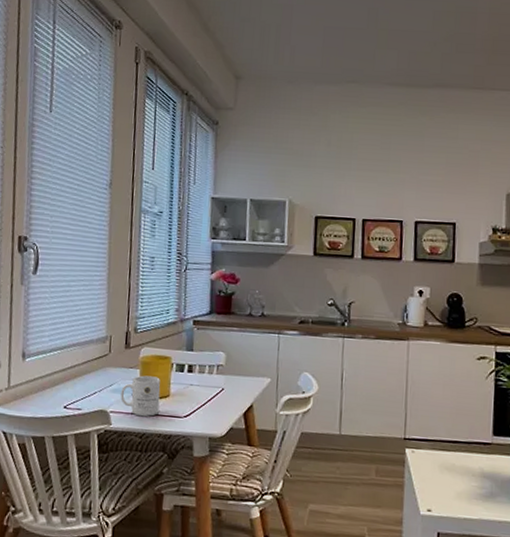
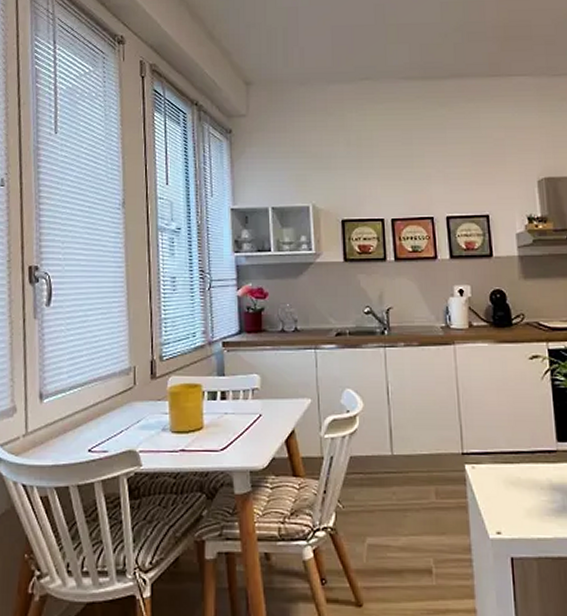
mug: present [120,375,161,417] -> none [150,407,193,454]

